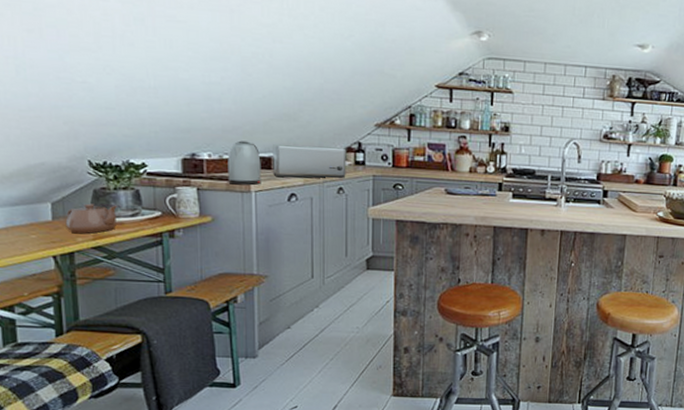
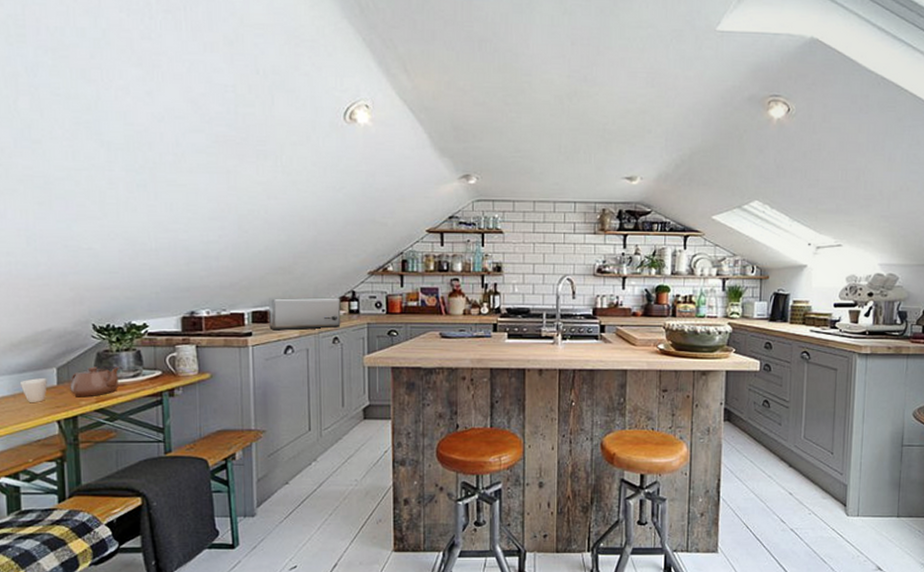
cup: none [13,211,42,238] -> present [20,377,47,403]
kettle: present [228,140,261,186] -> none [225,296,258,340]

